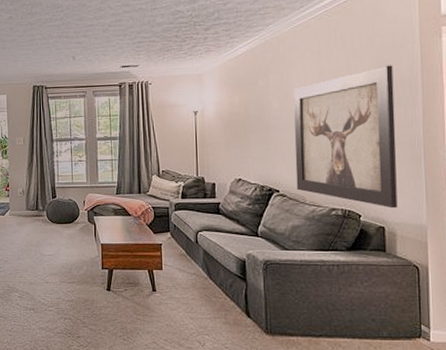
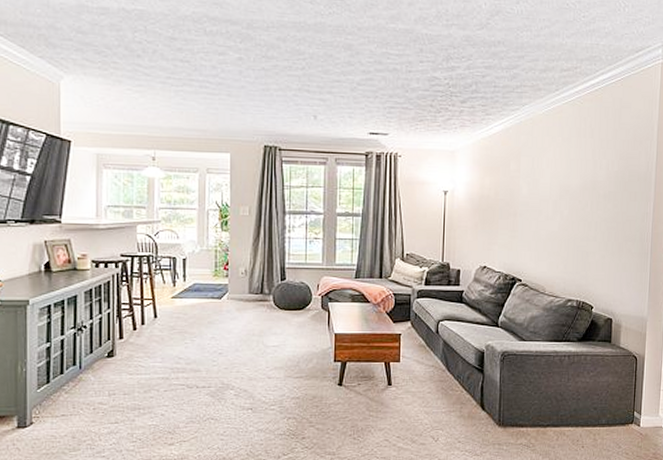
wall art: present [293,65,398,209] -> none [538,159,632,301]

